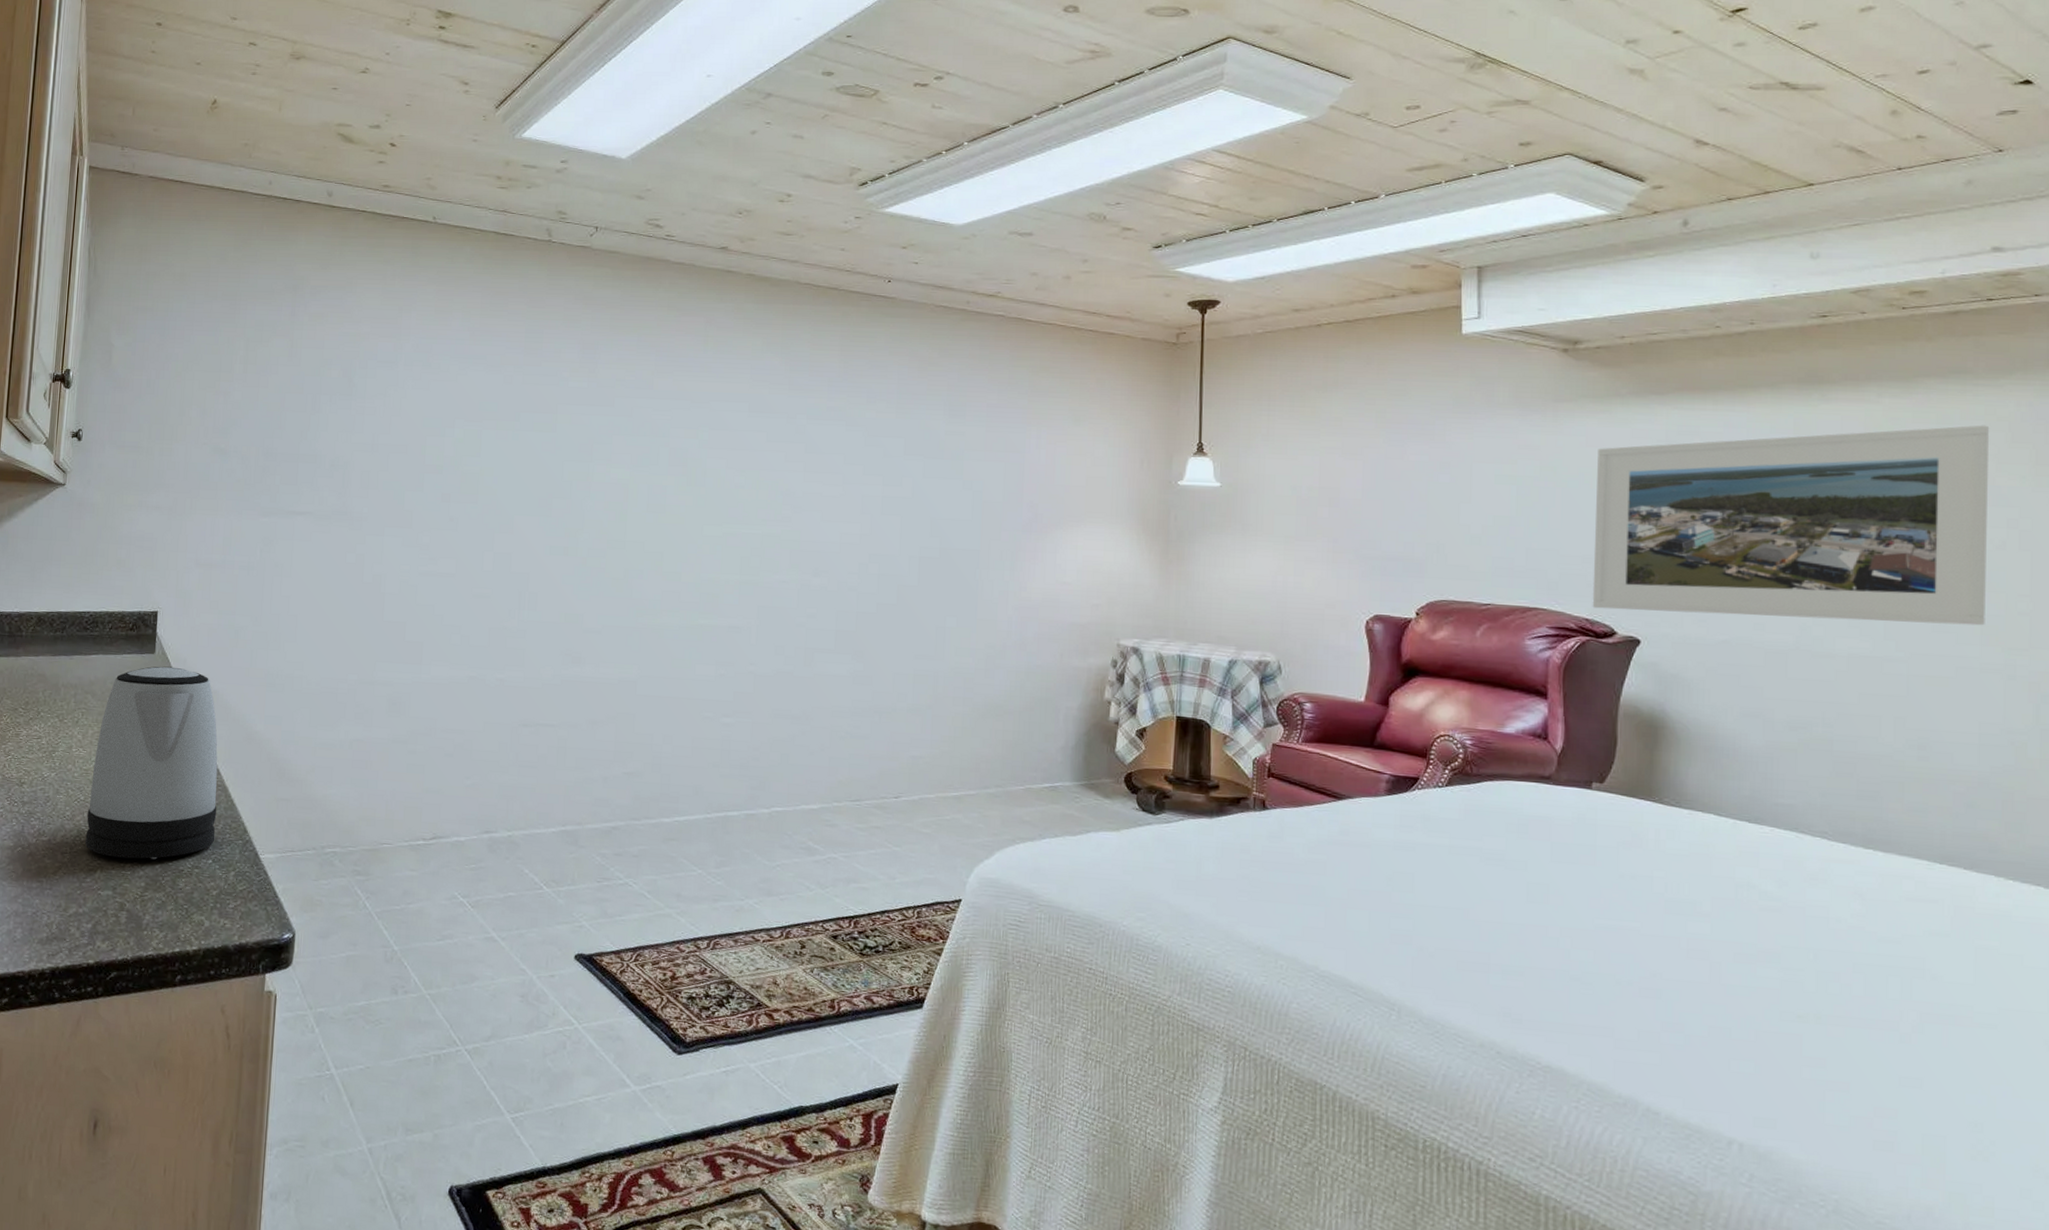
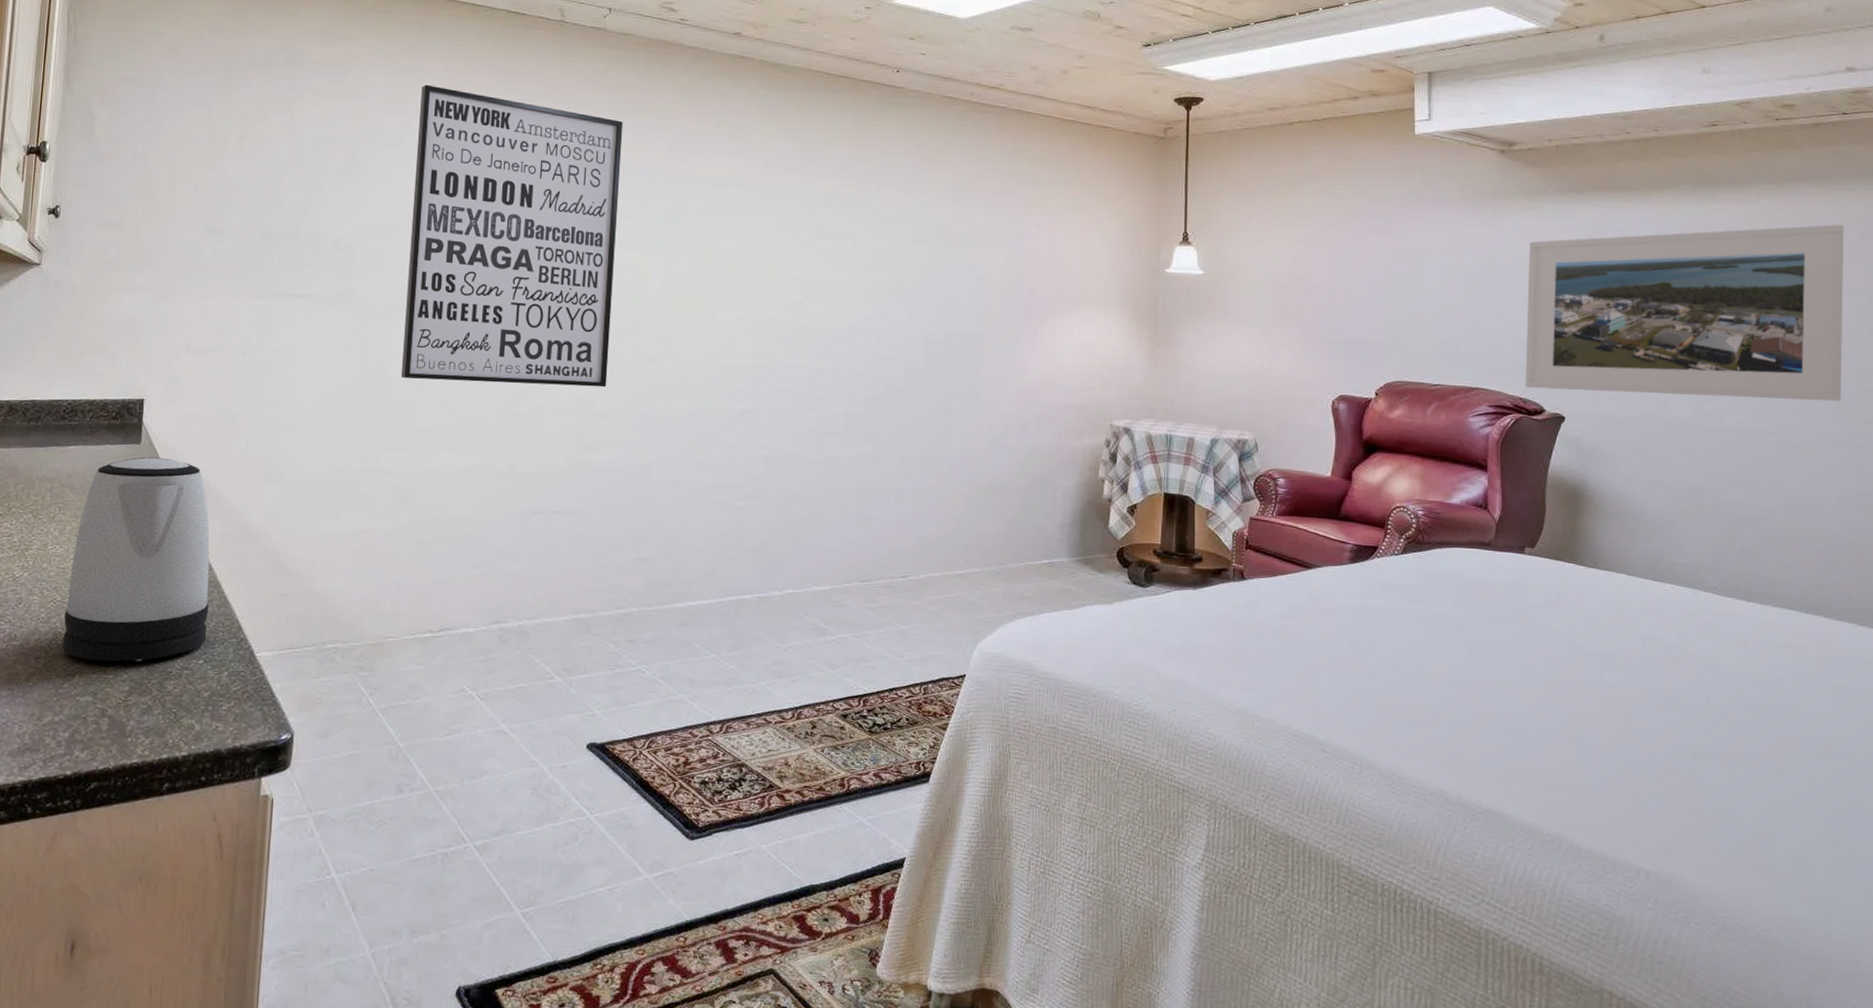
wall art: none [394,307,610,603] -> present [400,84,623,388]

